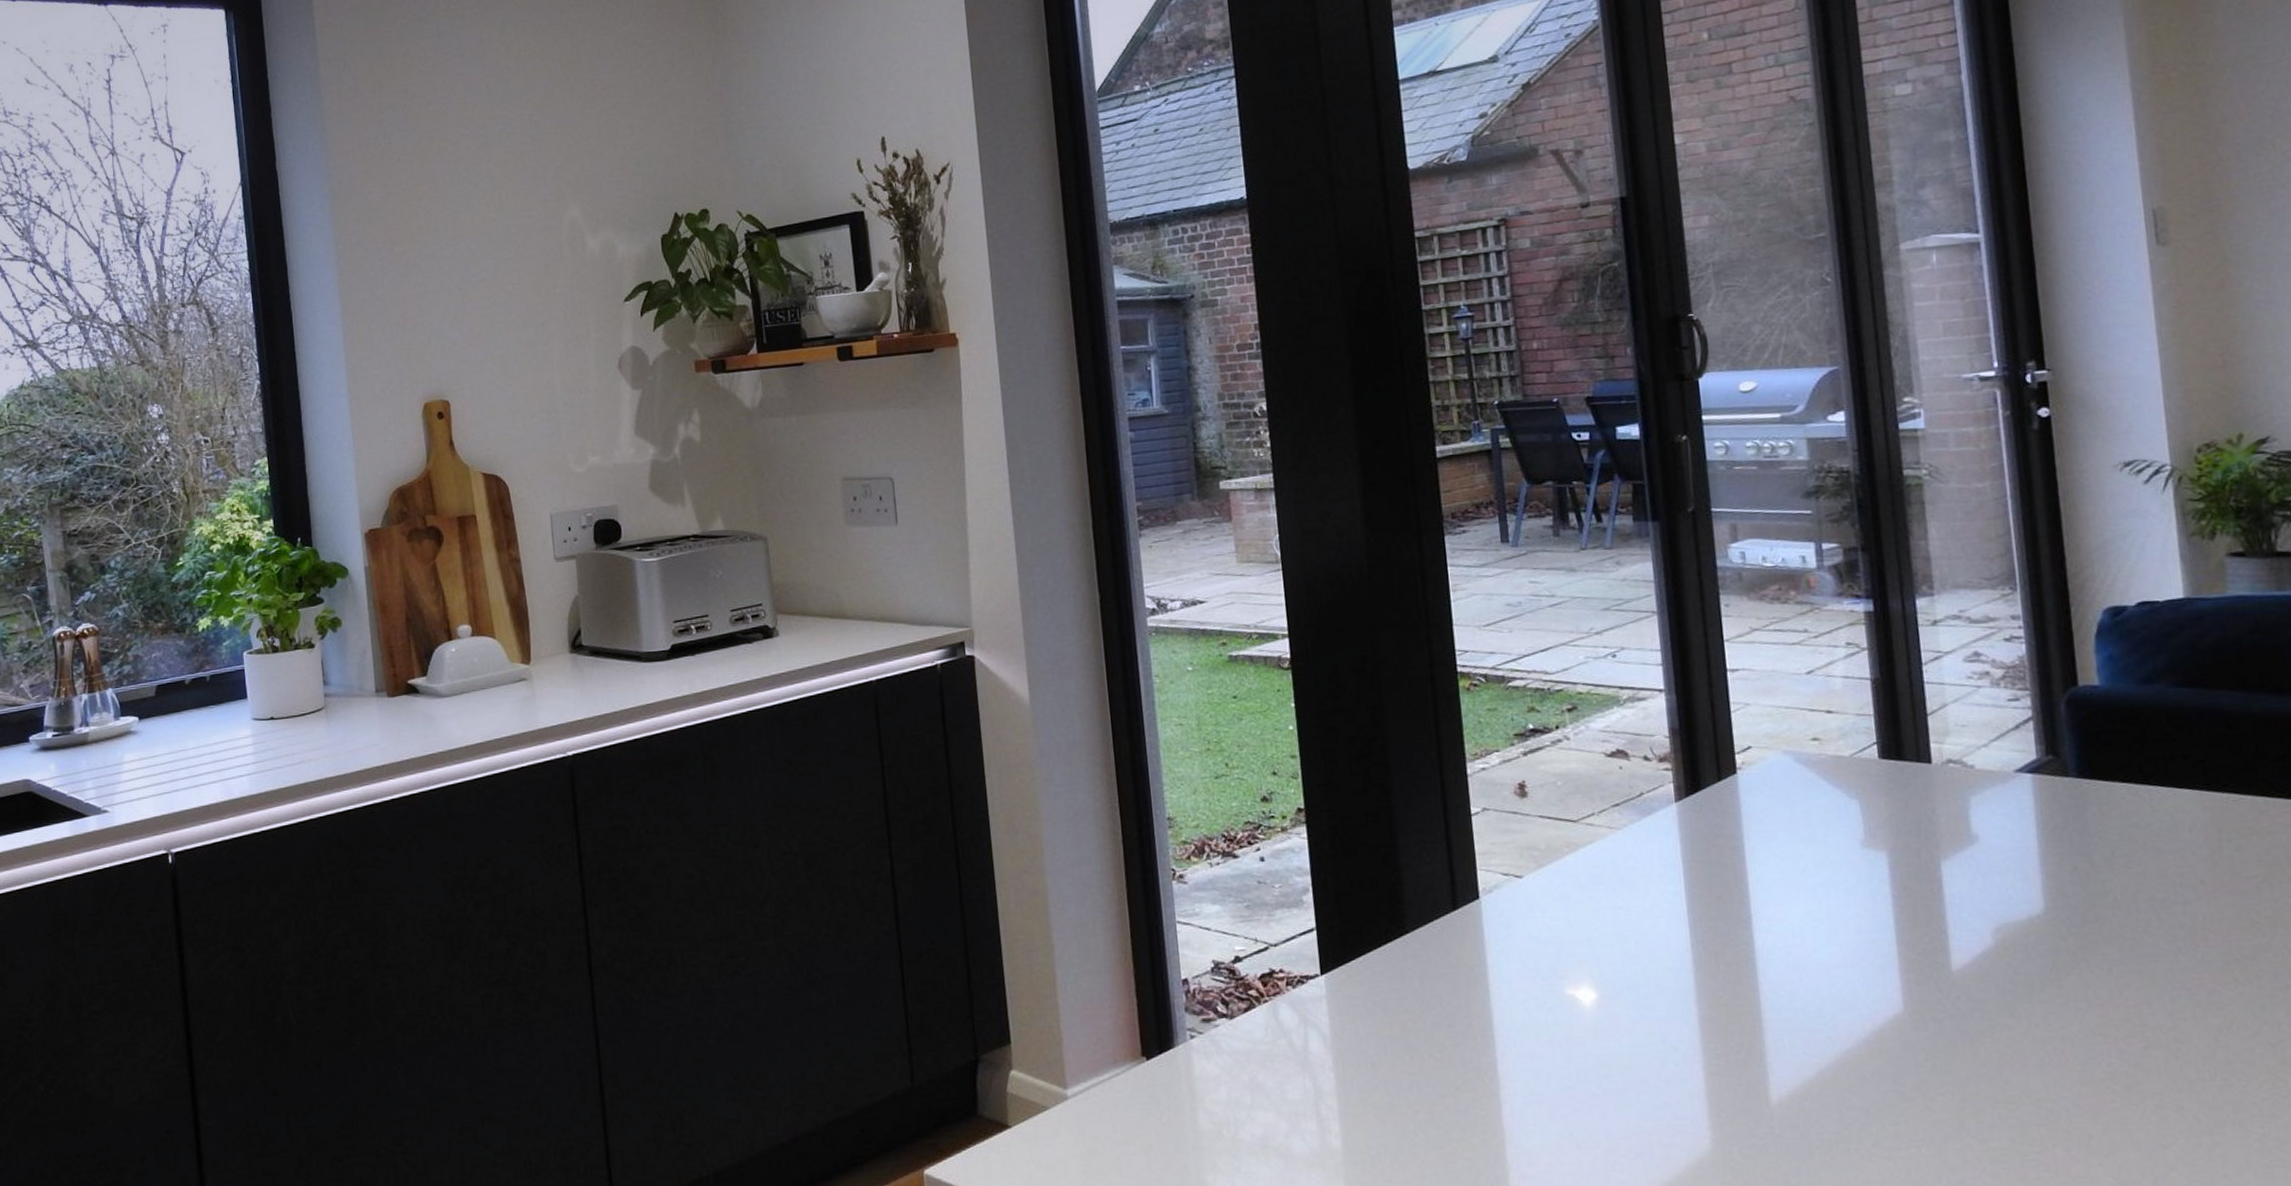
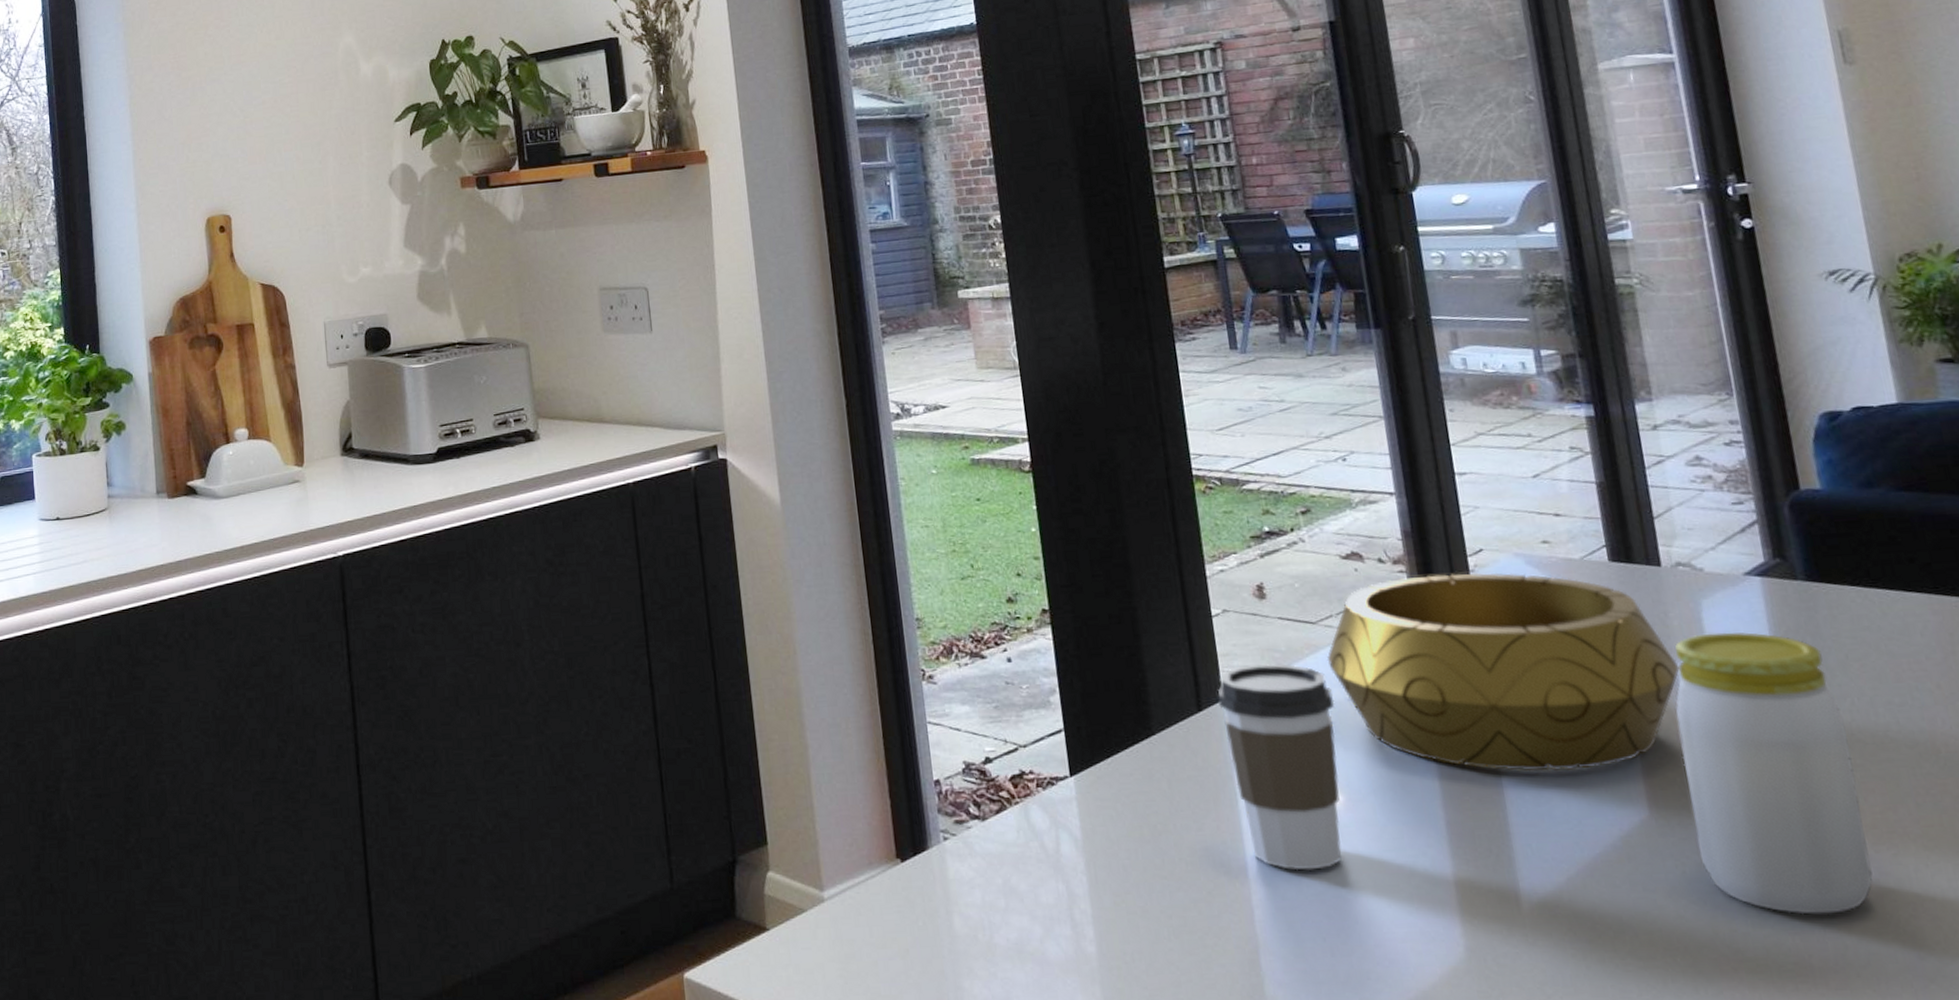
coffee cup: none [1473,861,1593,1066] -> present [1217,663,1342,871]
decorative bowl: none [1586,770,1944,968] -> present [1326,572,1680,772]
jar: none [1936,829,2122,1106] -> present [1674,632,1873,915]

